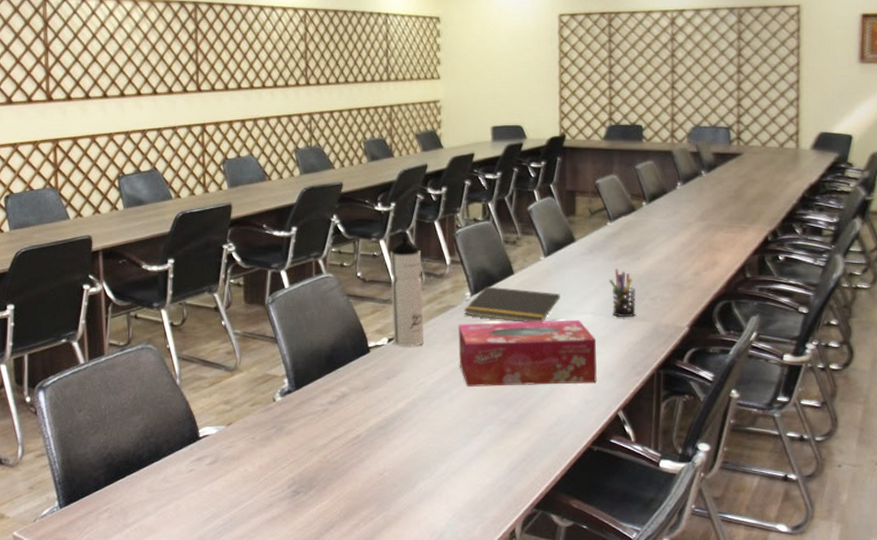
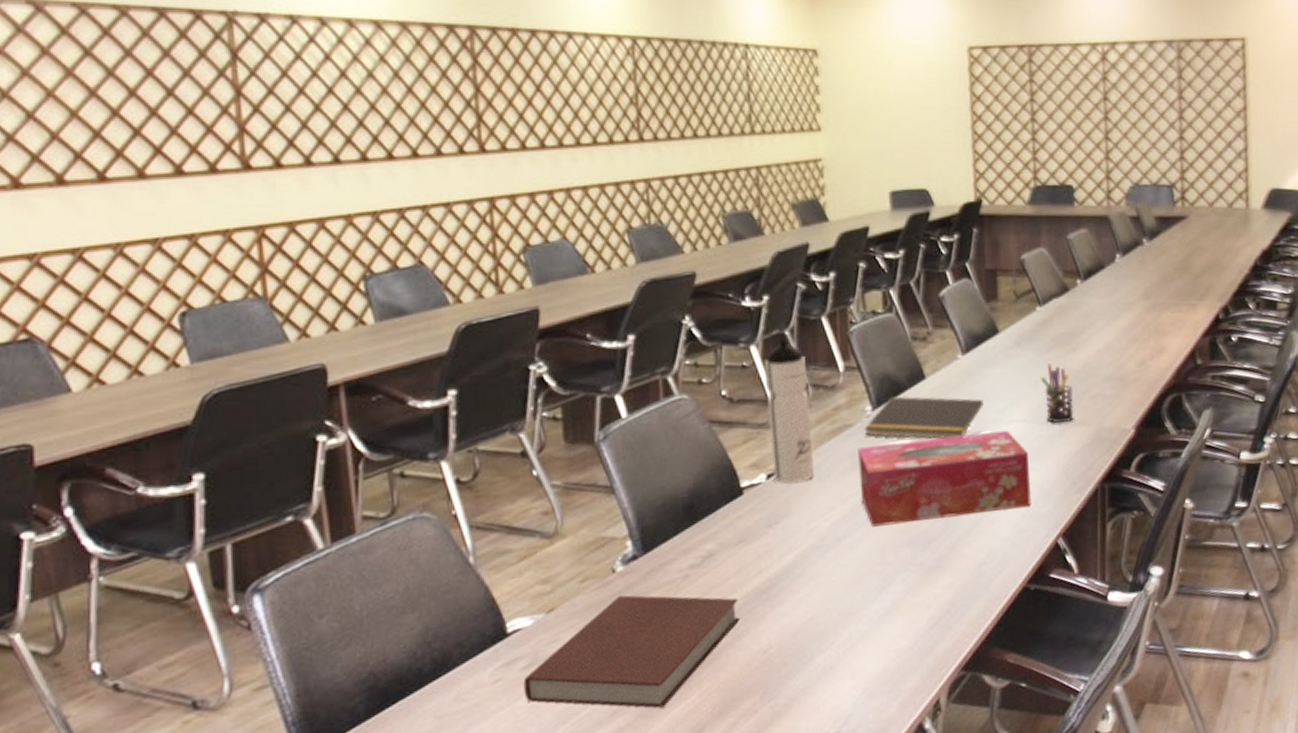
notebook: none [208,419,364,506] -> present [523,595,741,709]

